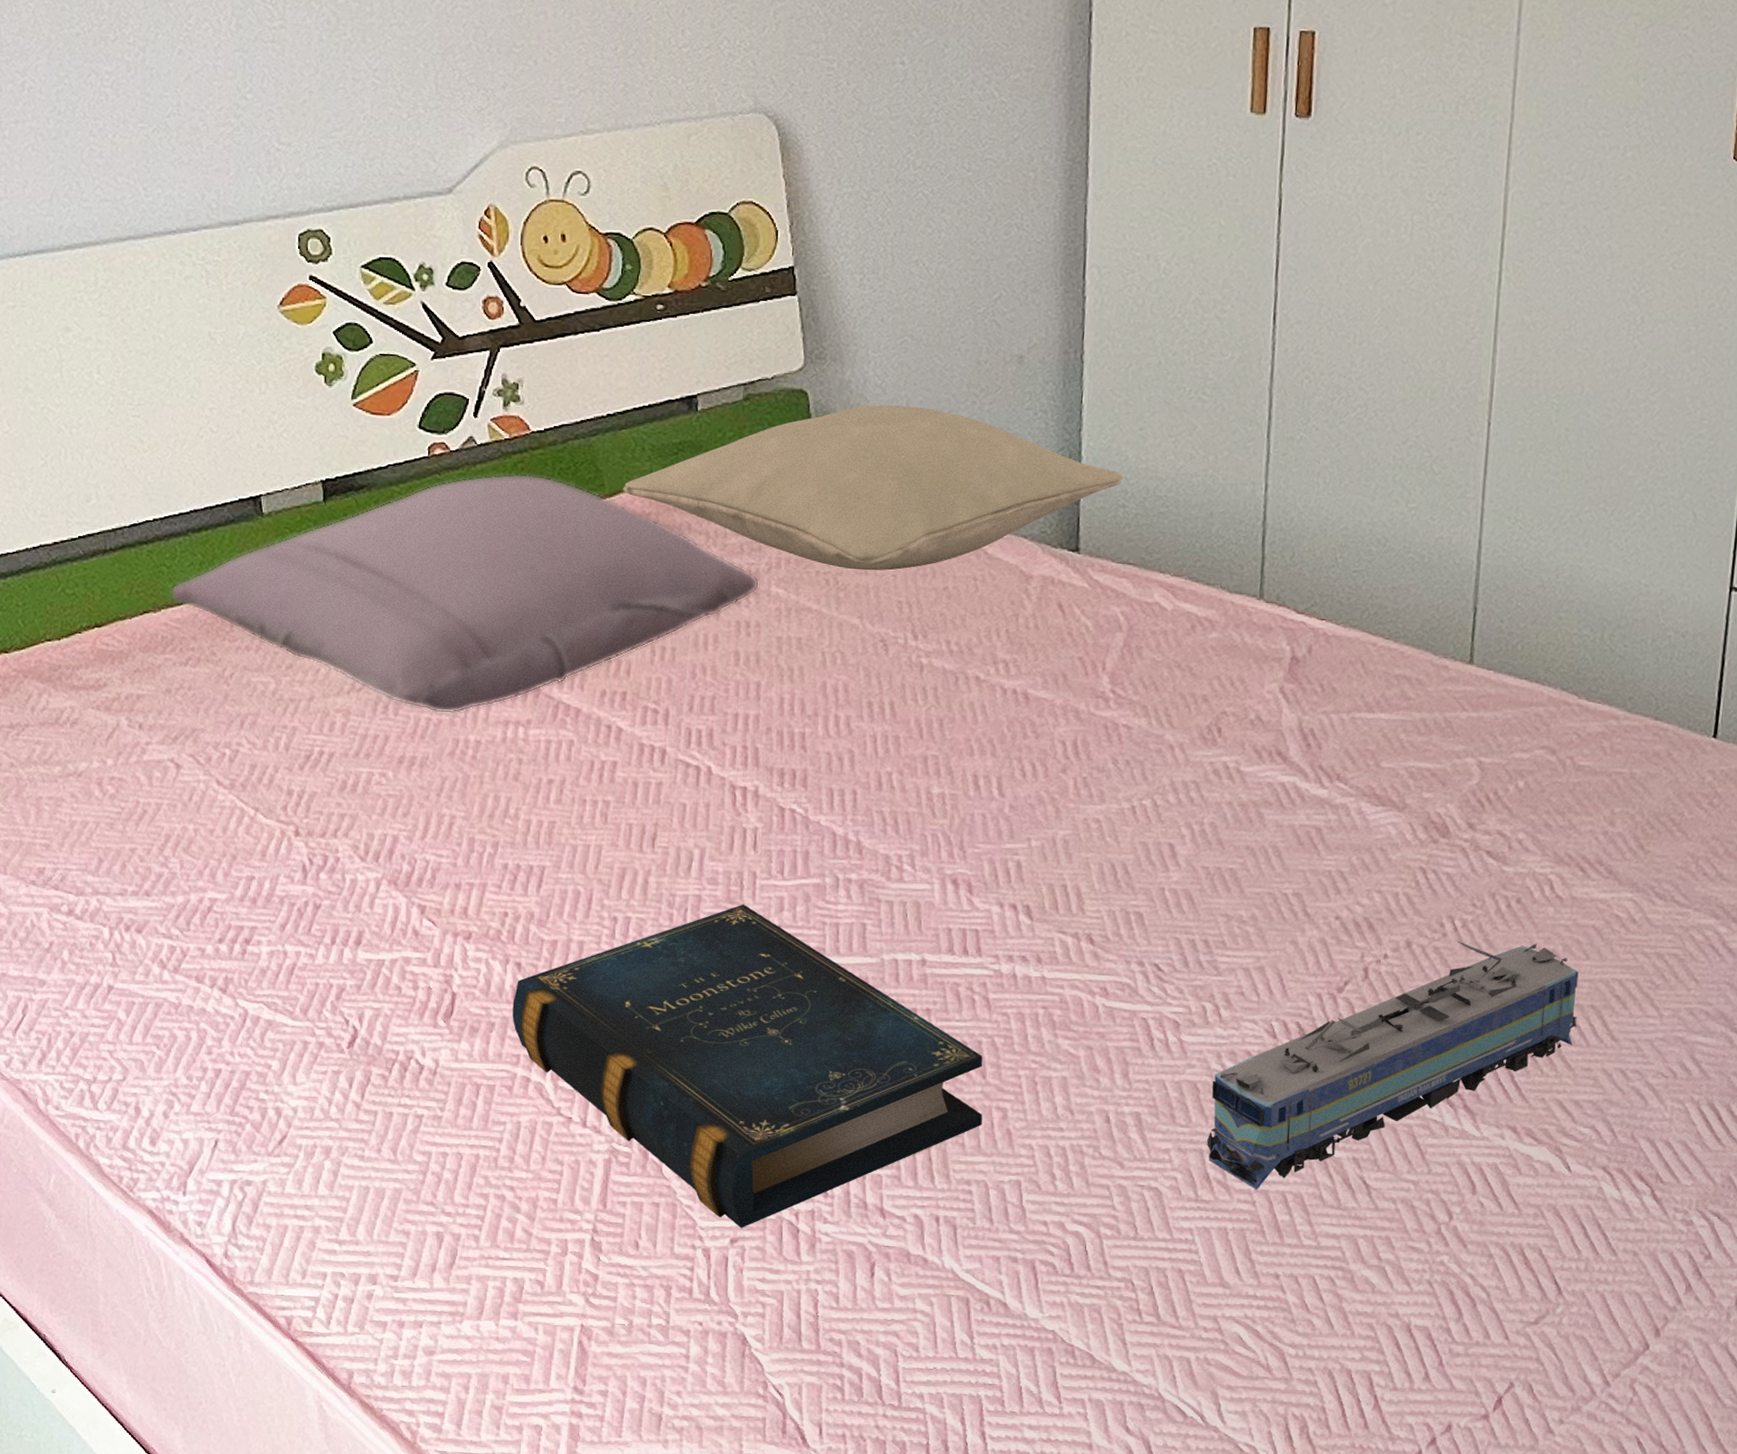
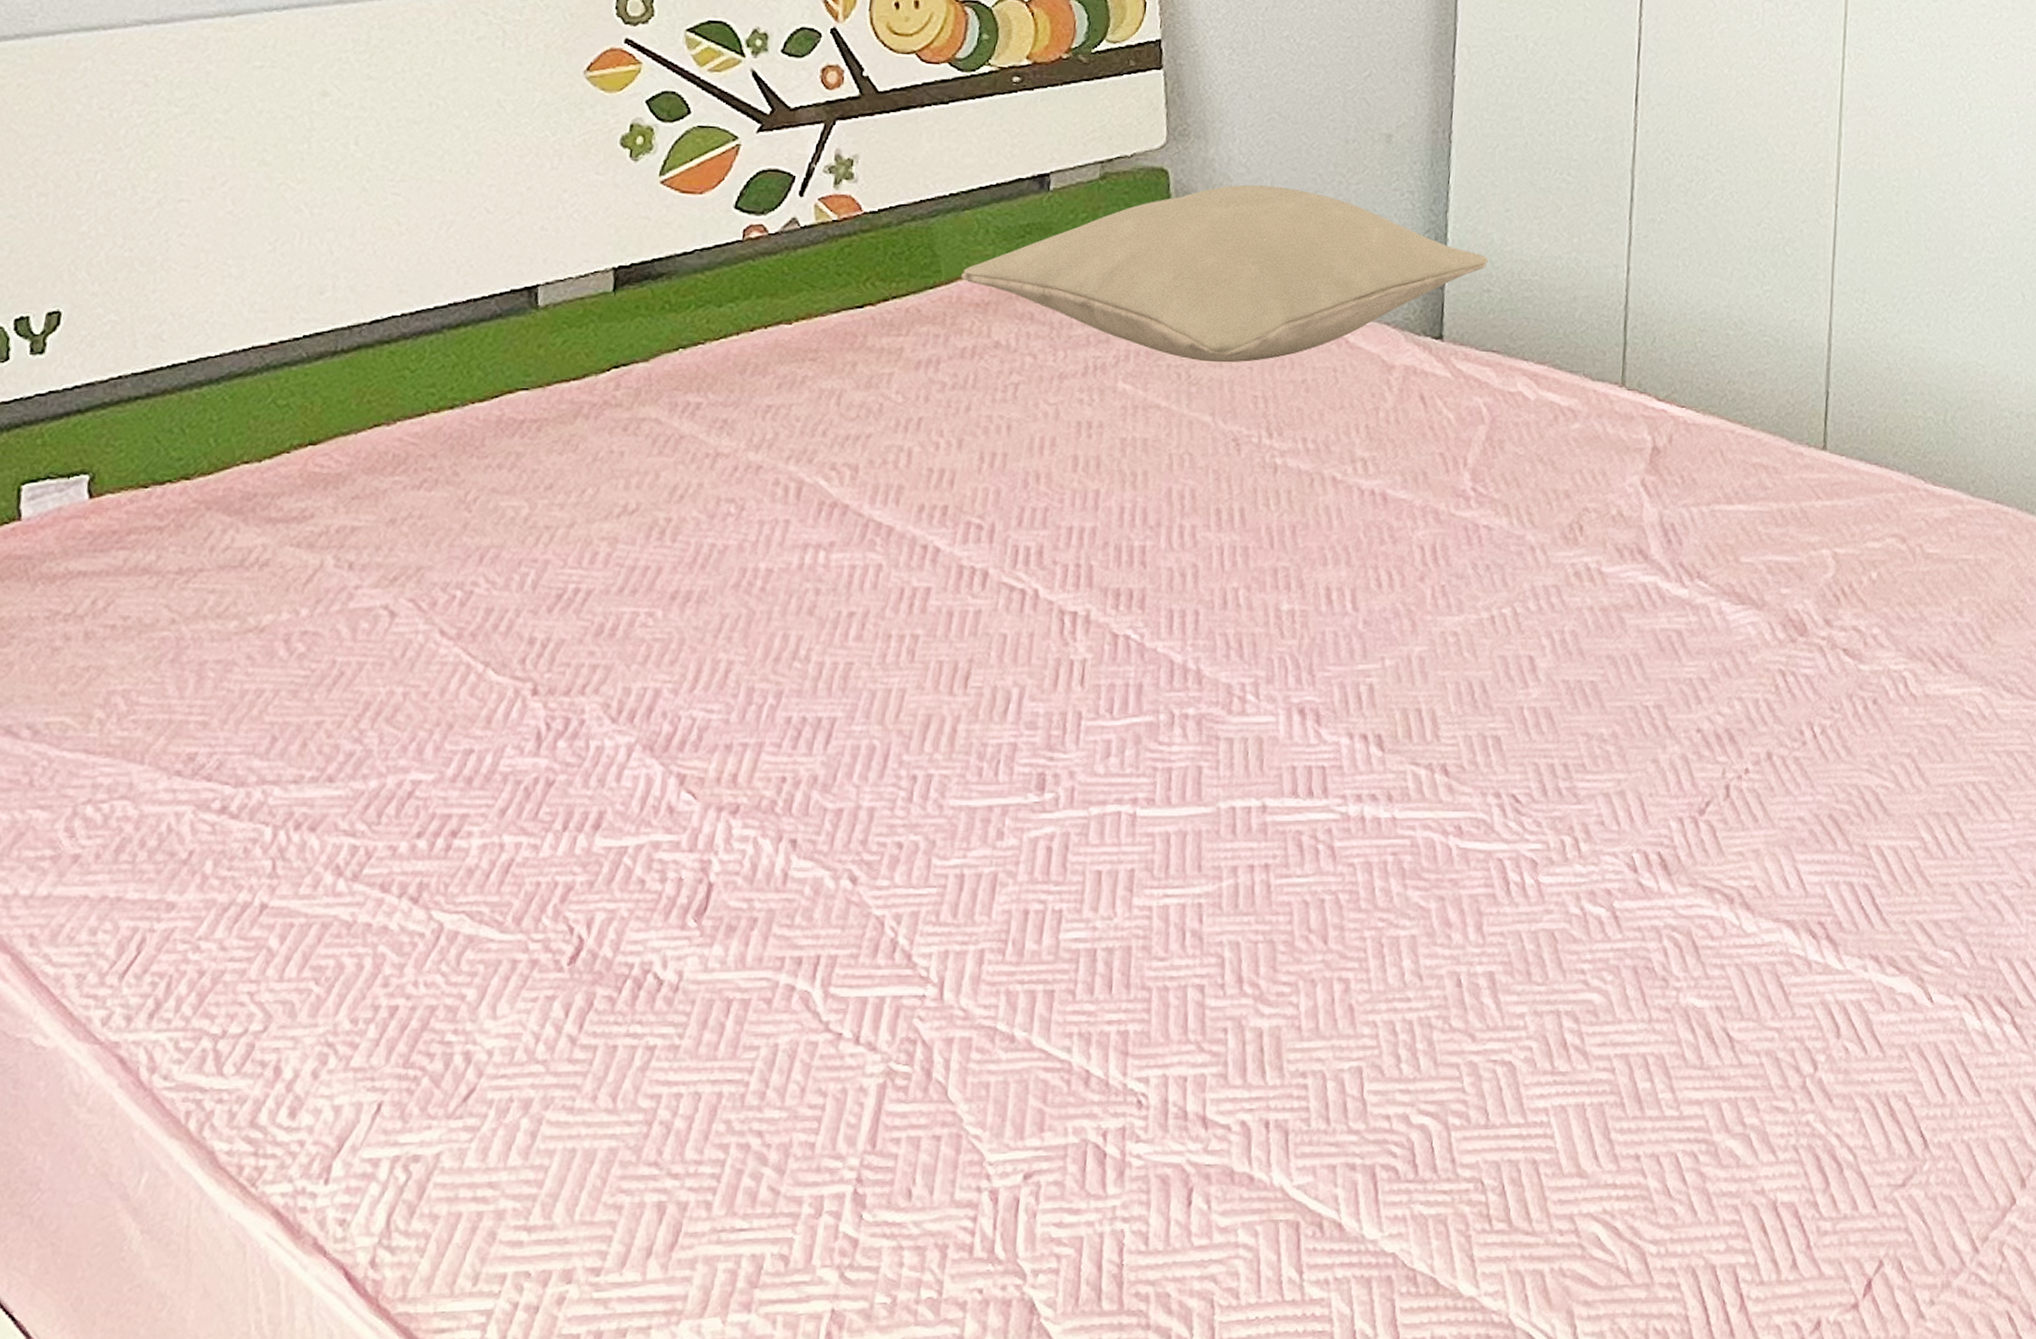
pillow: present [170,473,760,715] -> none [410,259,1106,539]
book: present [512,904,983,1228] -> none [779,751,1325,1159]
toy train: present [1207,940,1579,1189] -> none [1564,748,1935,1054]

